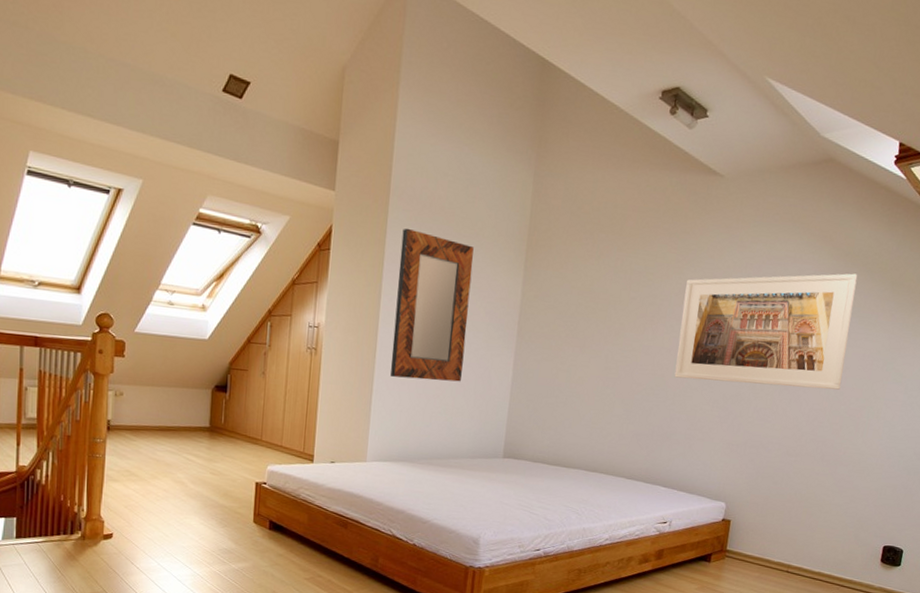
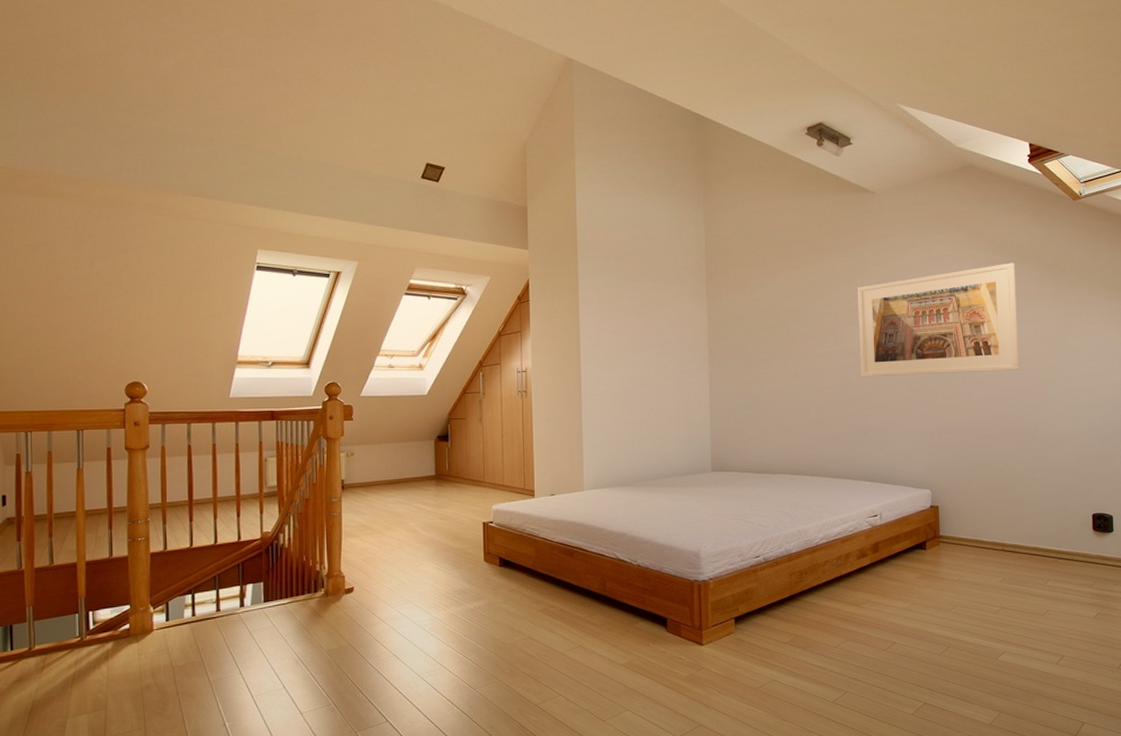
home mirror: present [390,228,474,382] -> none [592,273,662,408]

